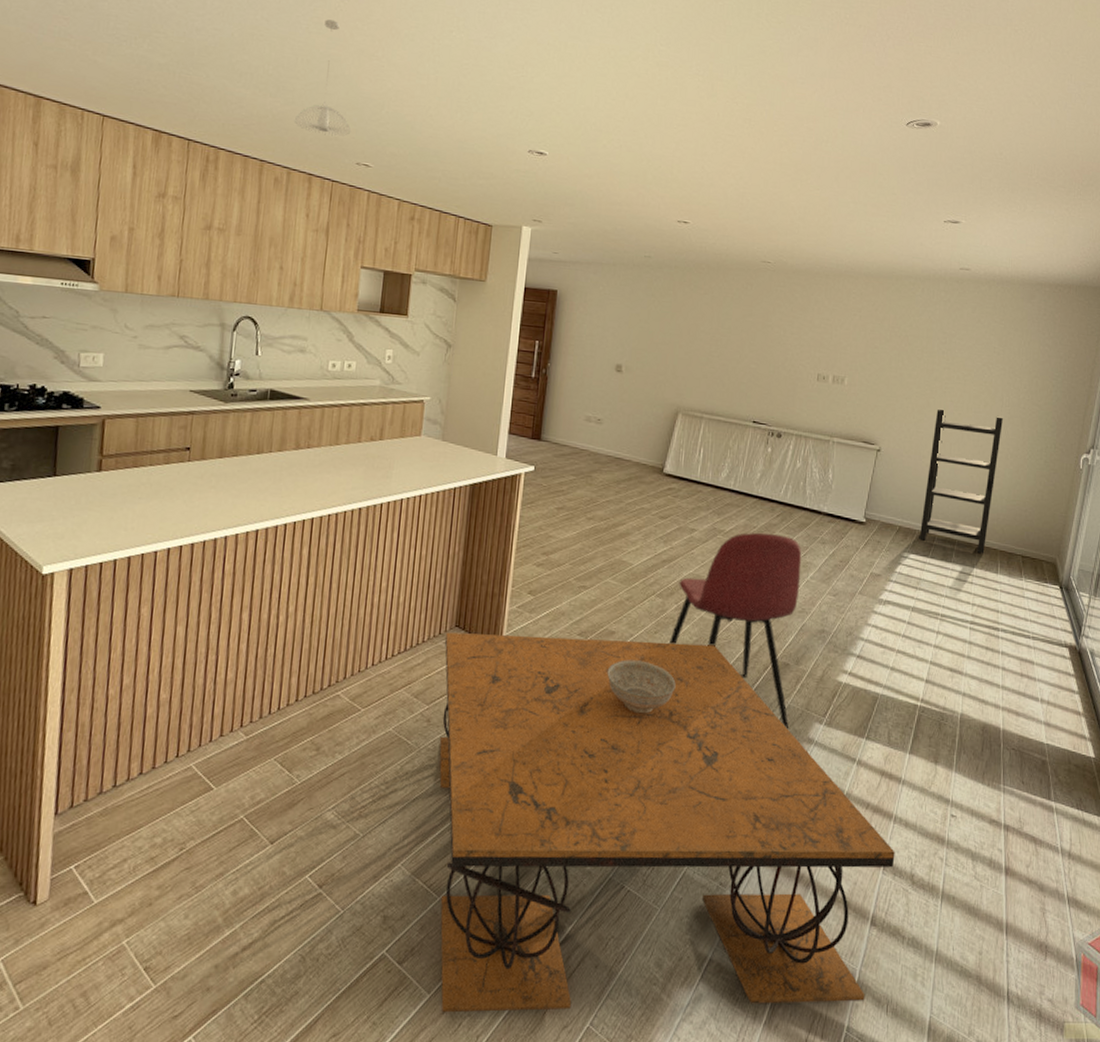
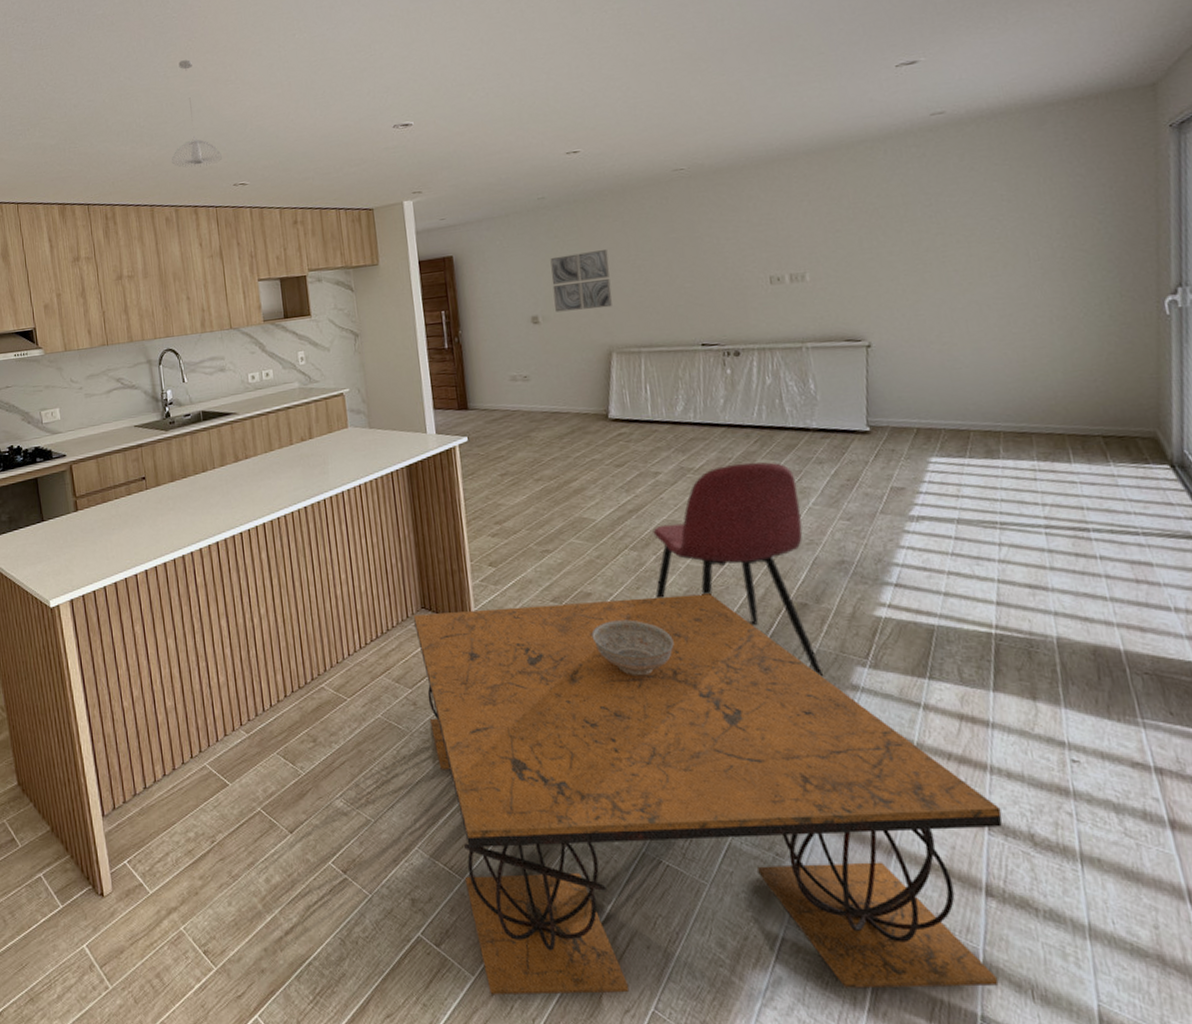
wall art: none [639,313,694,371] -> present [550,248,612,312]
shelving unit: present [919,409,1003,554] -> none [937,273,1046,443]

